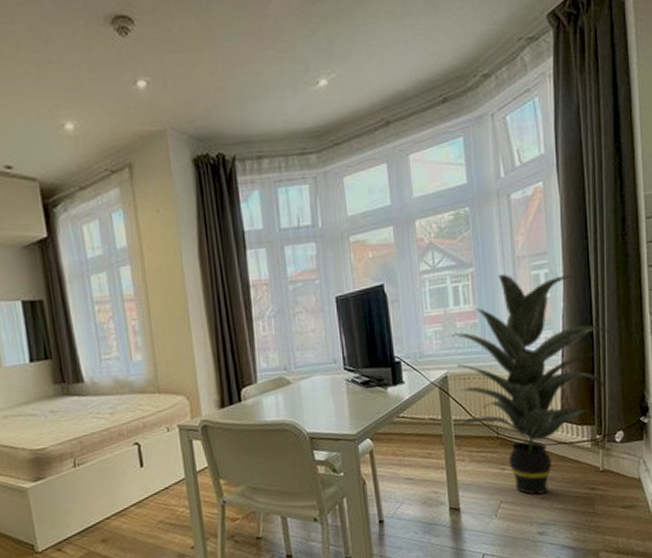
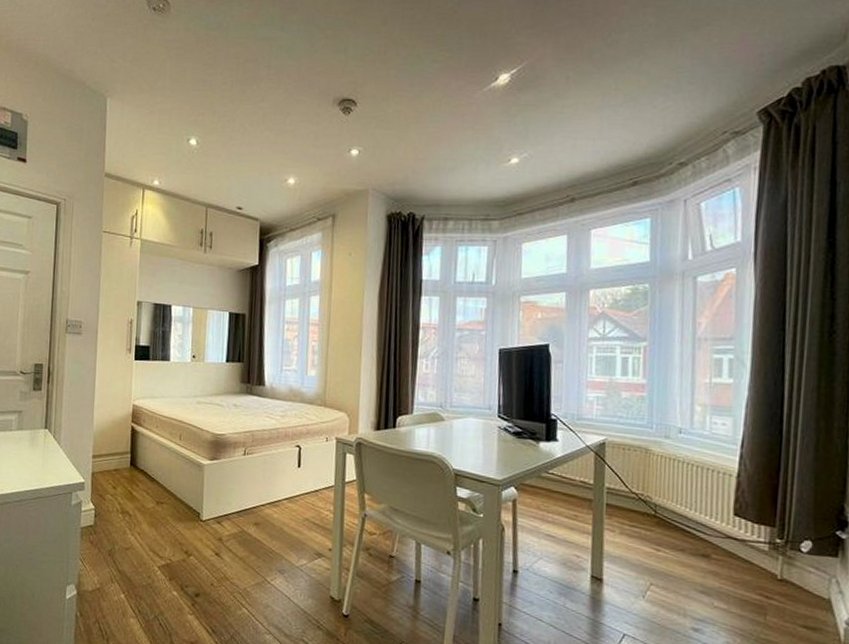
indoor plant: present [447,274,618,495] -> none [610,353,815,589]

